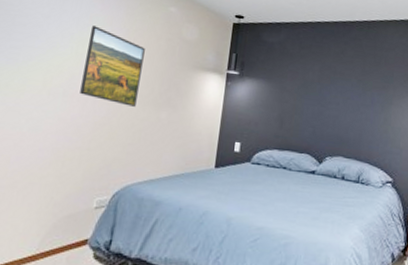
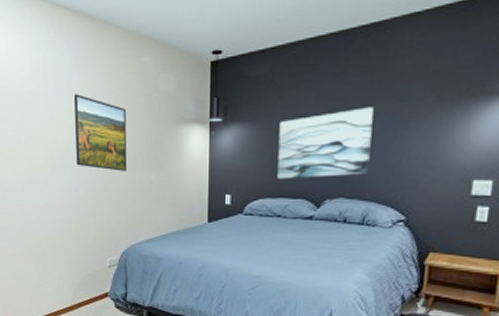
wall art: none [285,82,366,138] -> present [277,107,374,180]

